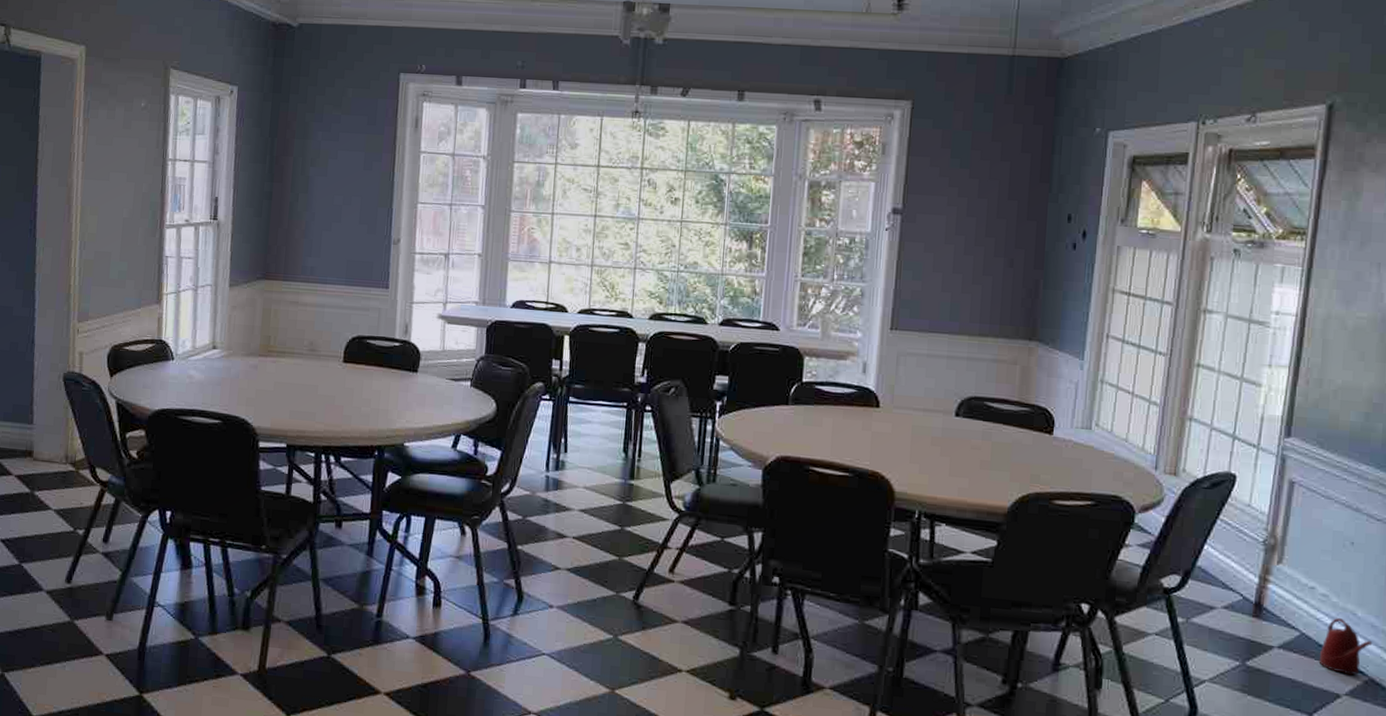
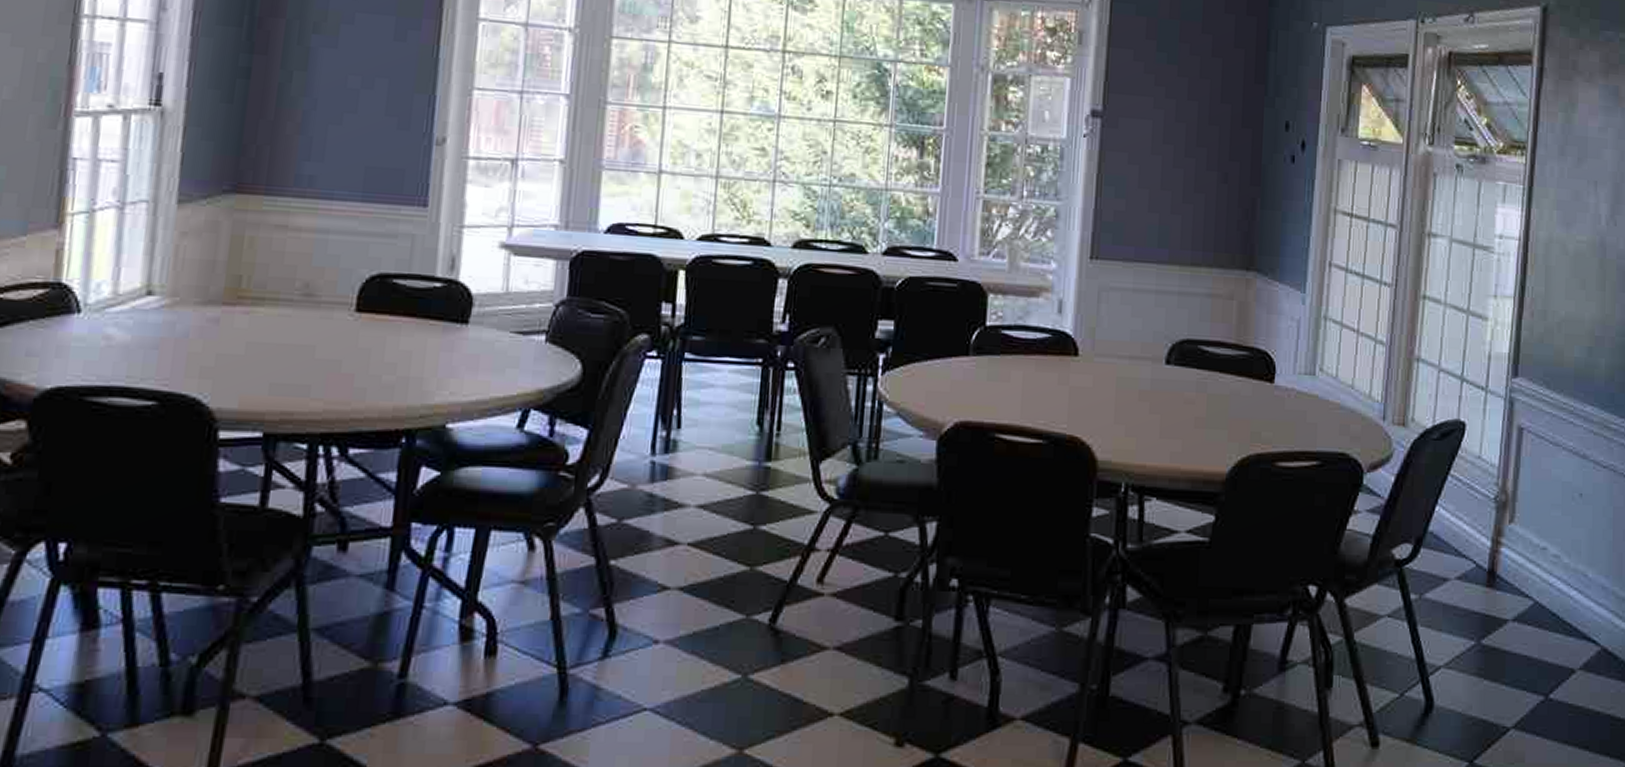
watering can: present [1318,618,1373,676] -> none [1553,581,1604,646]

